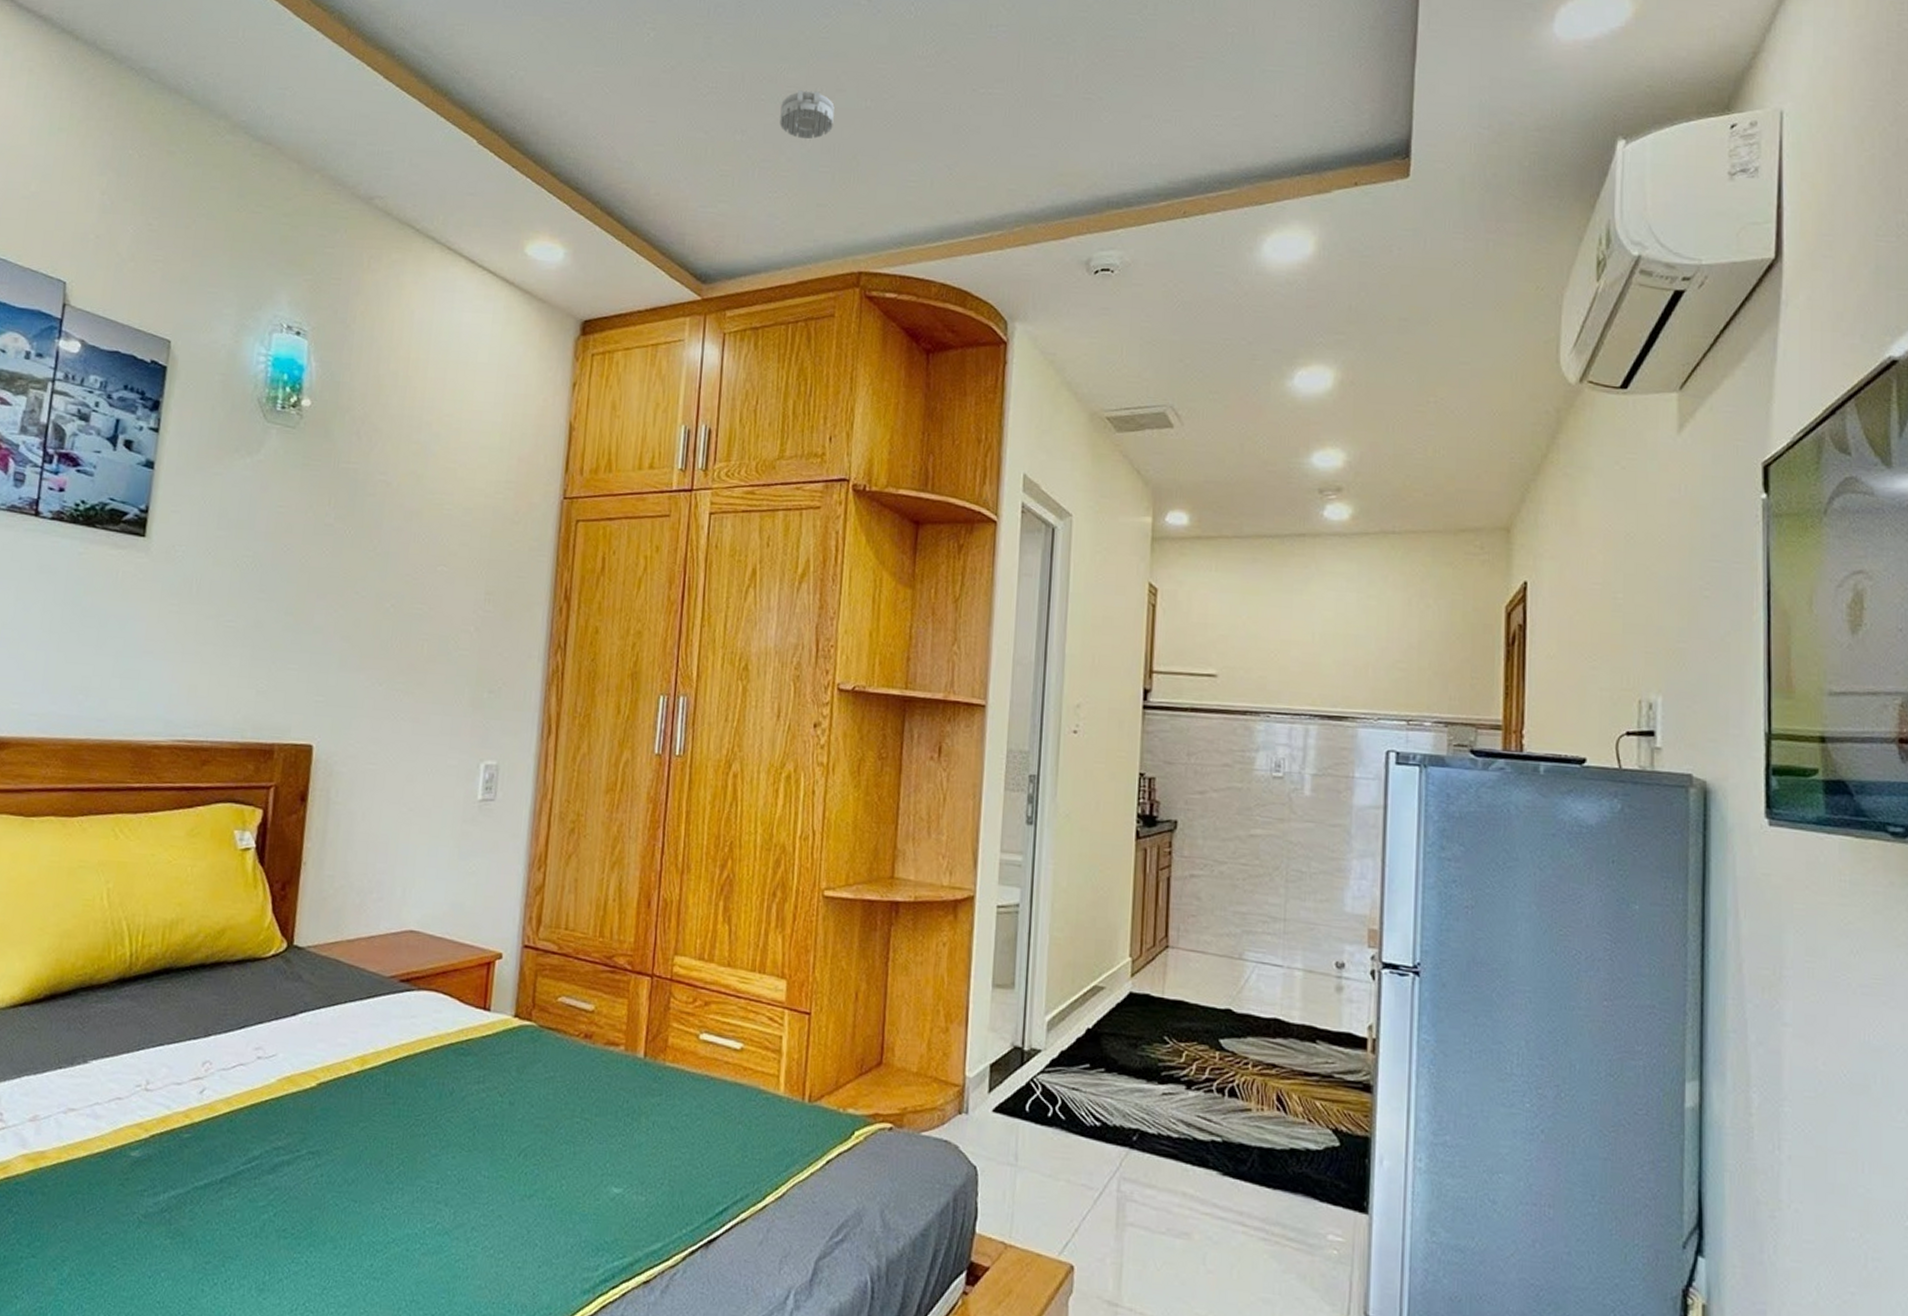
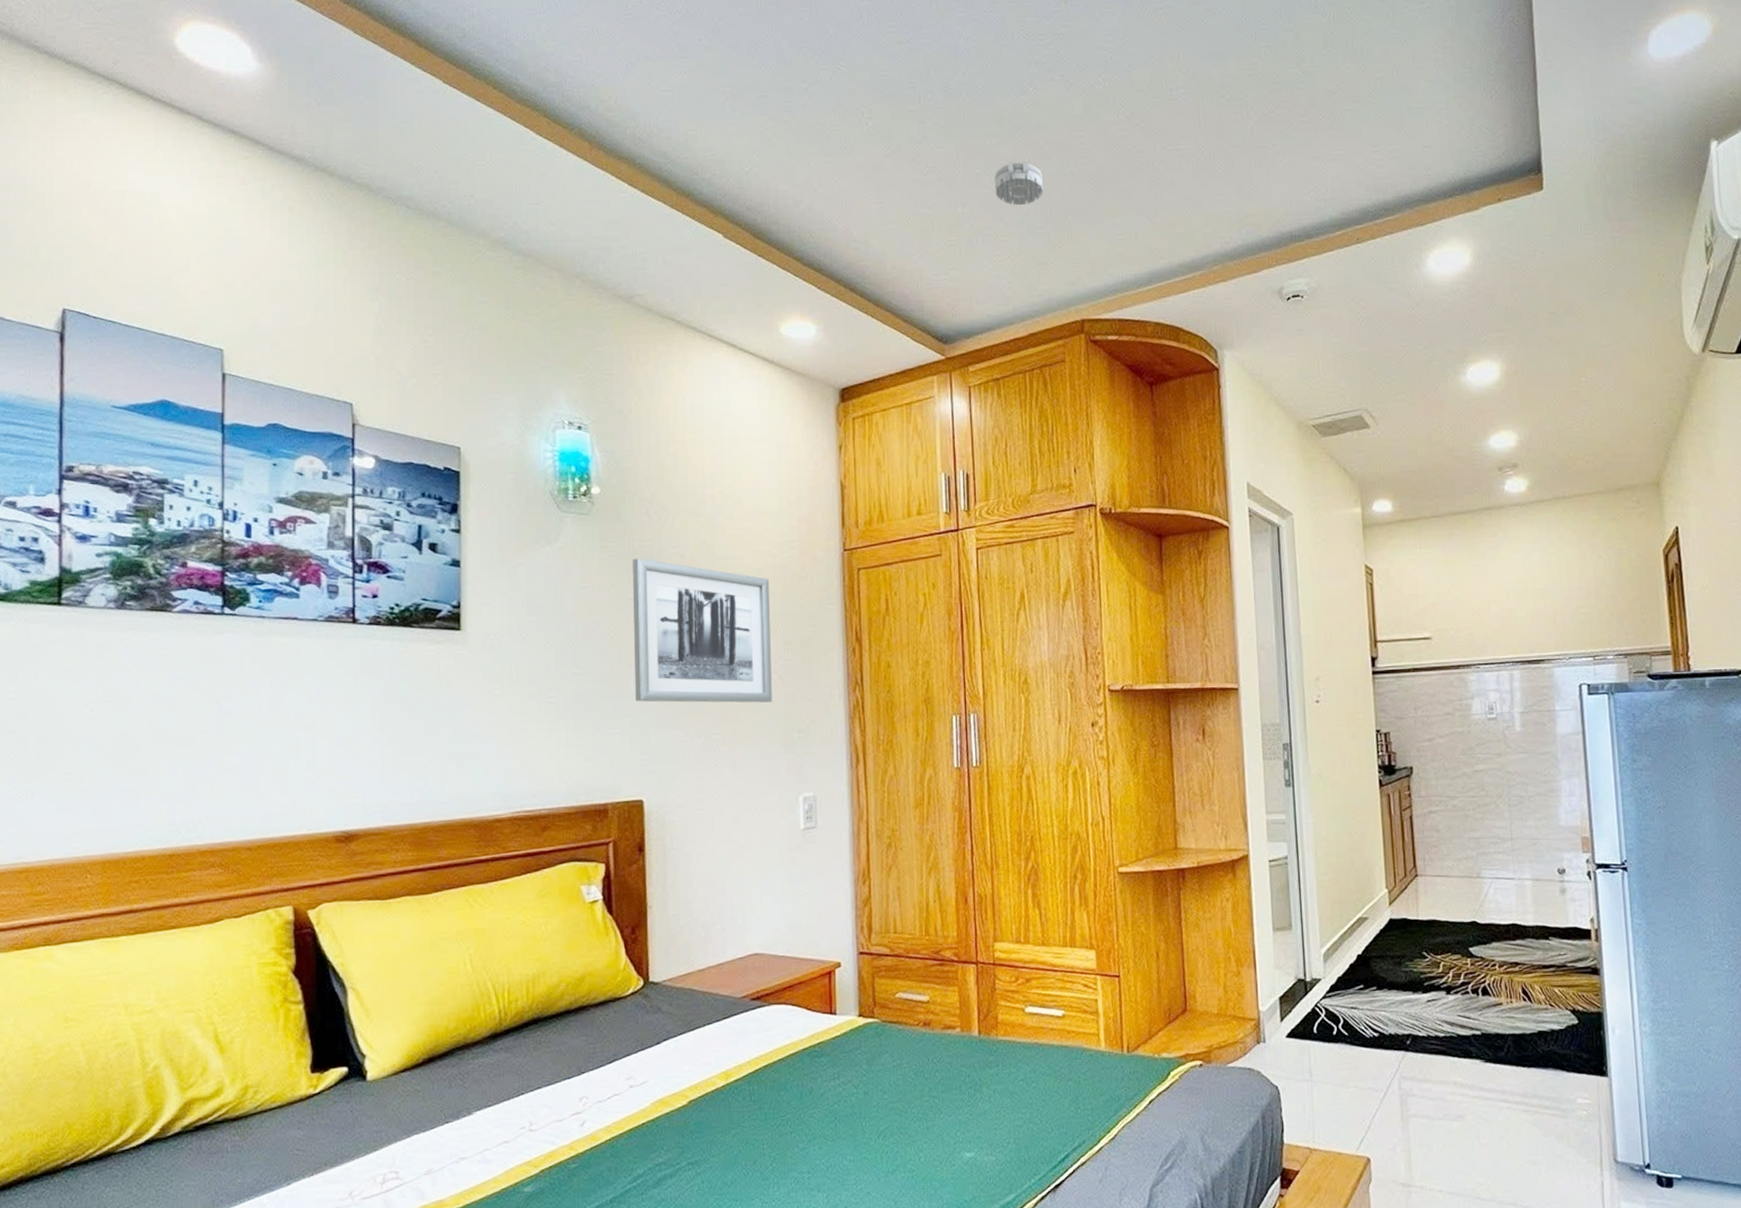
wall art: none [319,480,478,656] -> present [633,558,772,703]

